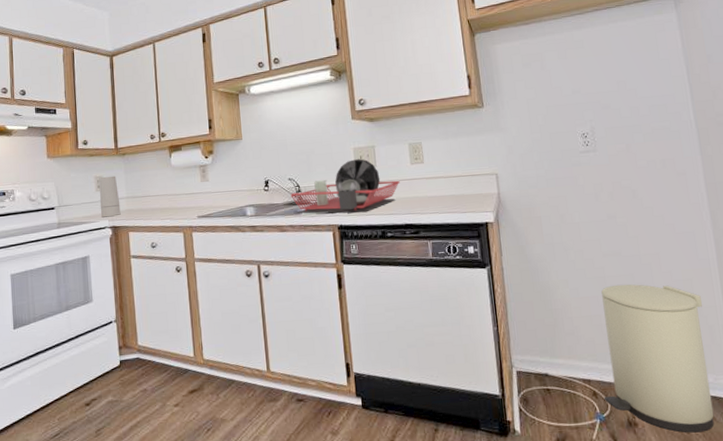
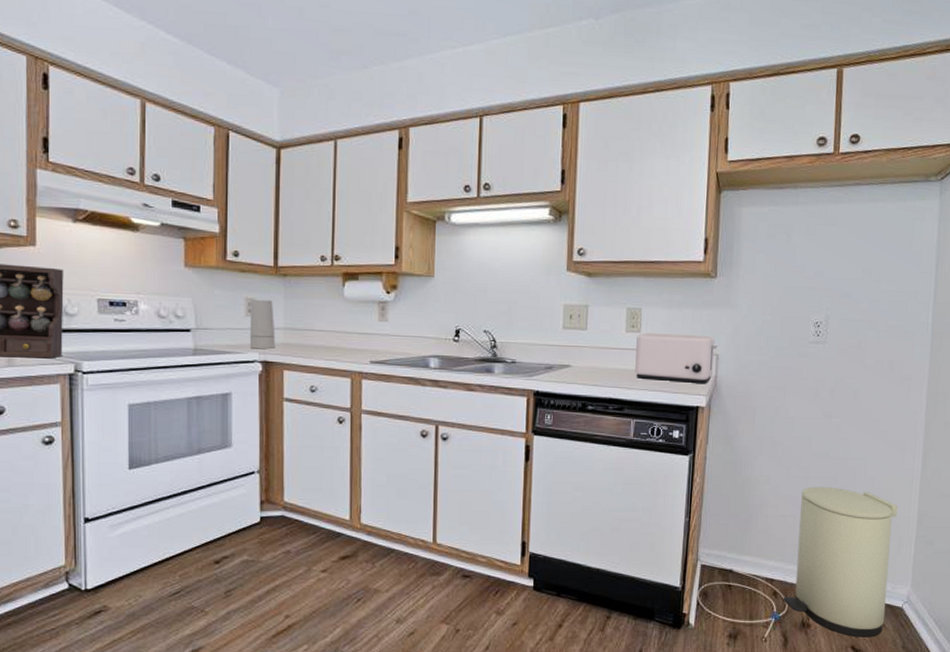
dish rack: present [291,159,400,214] -> none [484,318,611,380]
toaster: none [421,158,496,204] -> present [635,333,718,384]

